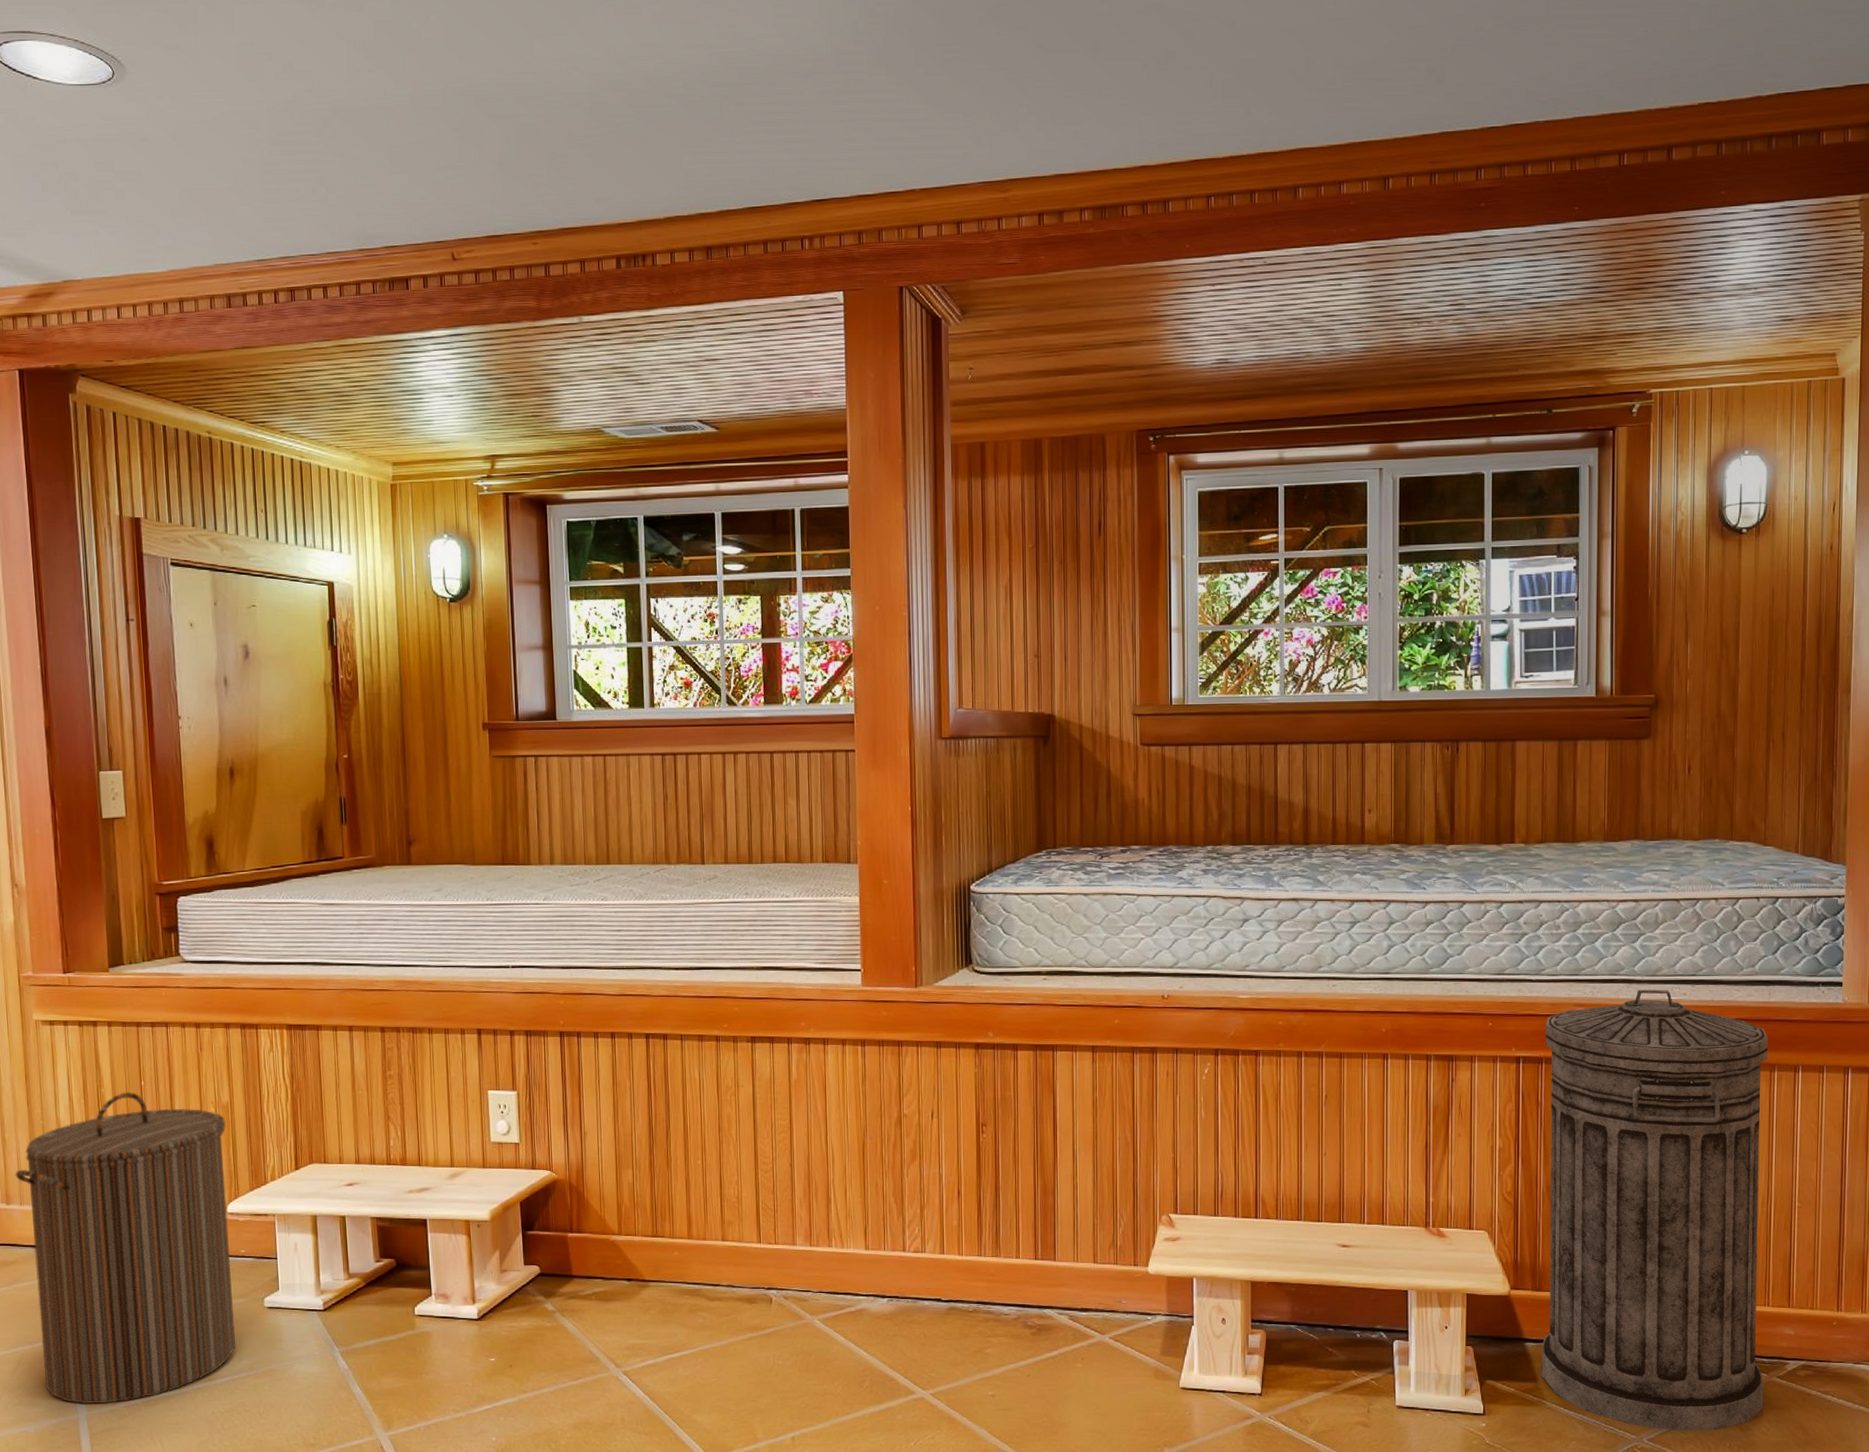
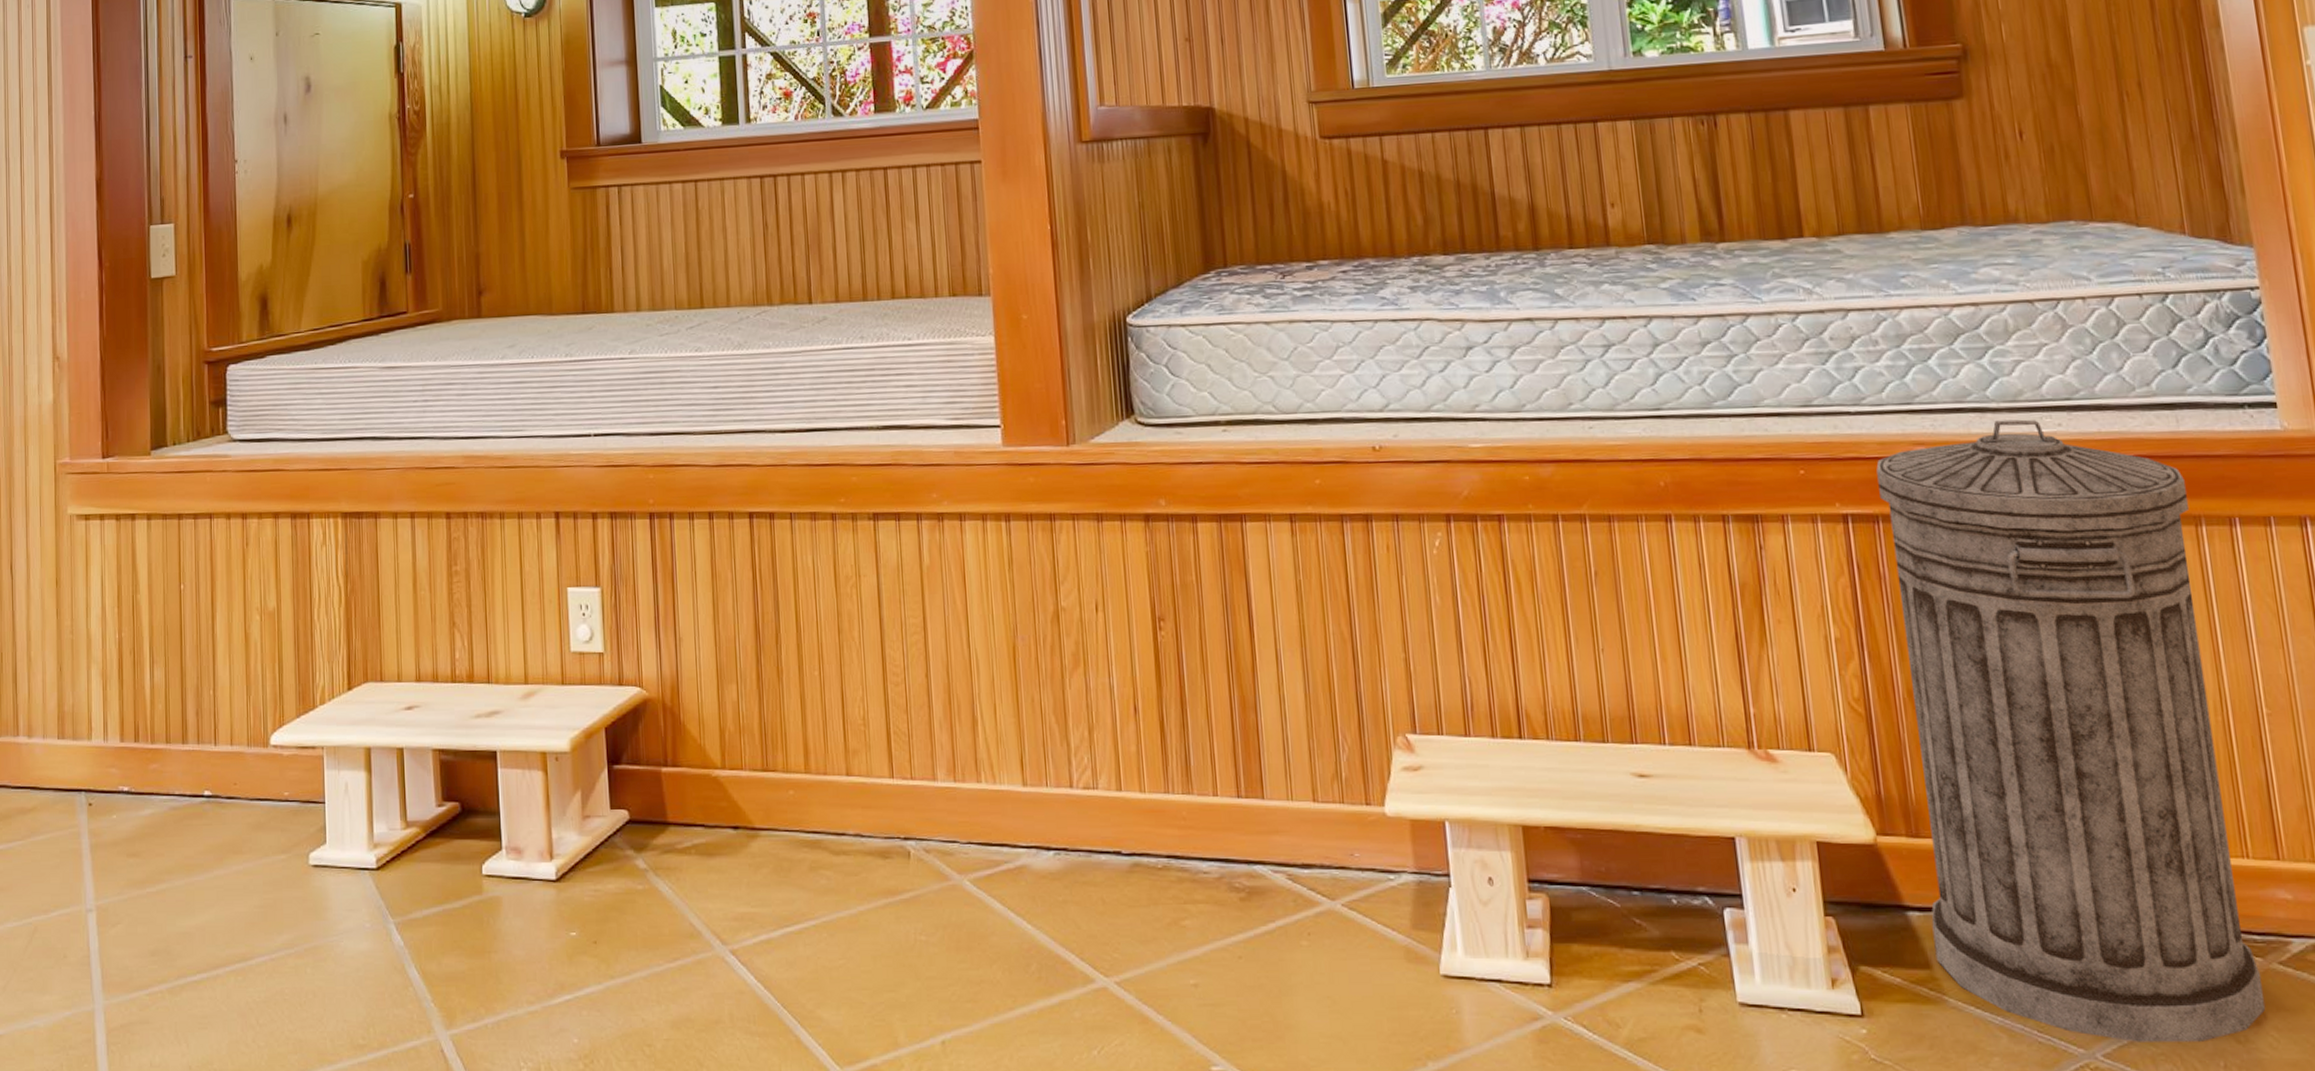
laundry hamper: present [15,1092,236,1404] -> none [39,598,276,991]

